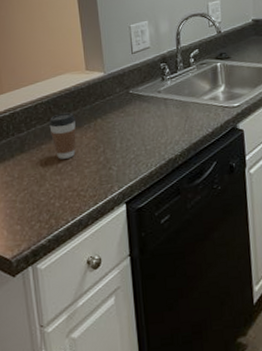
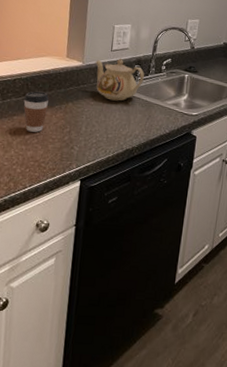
teapot: none [117,59,173,108] -> present [95,58,144,101]

